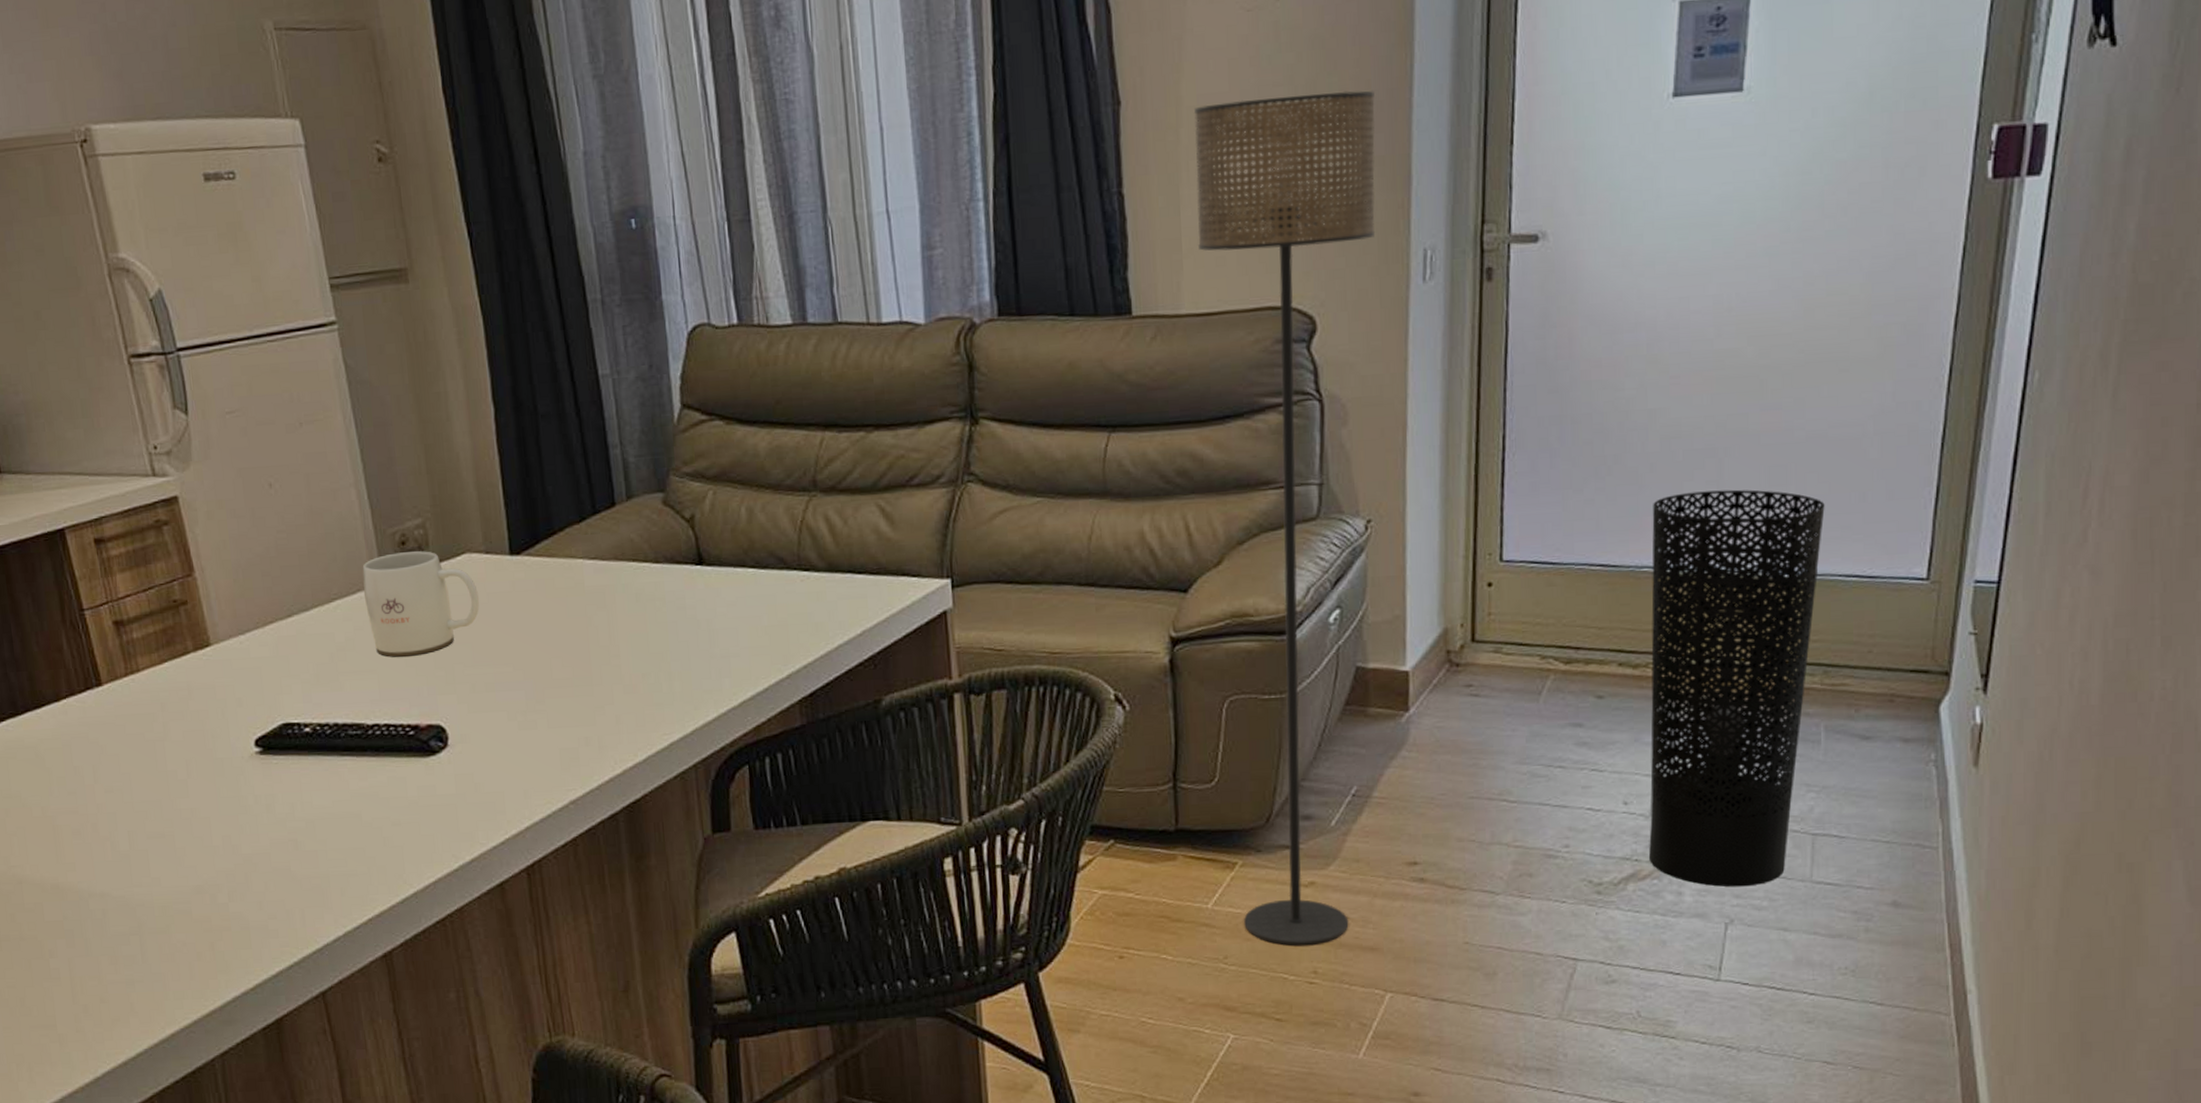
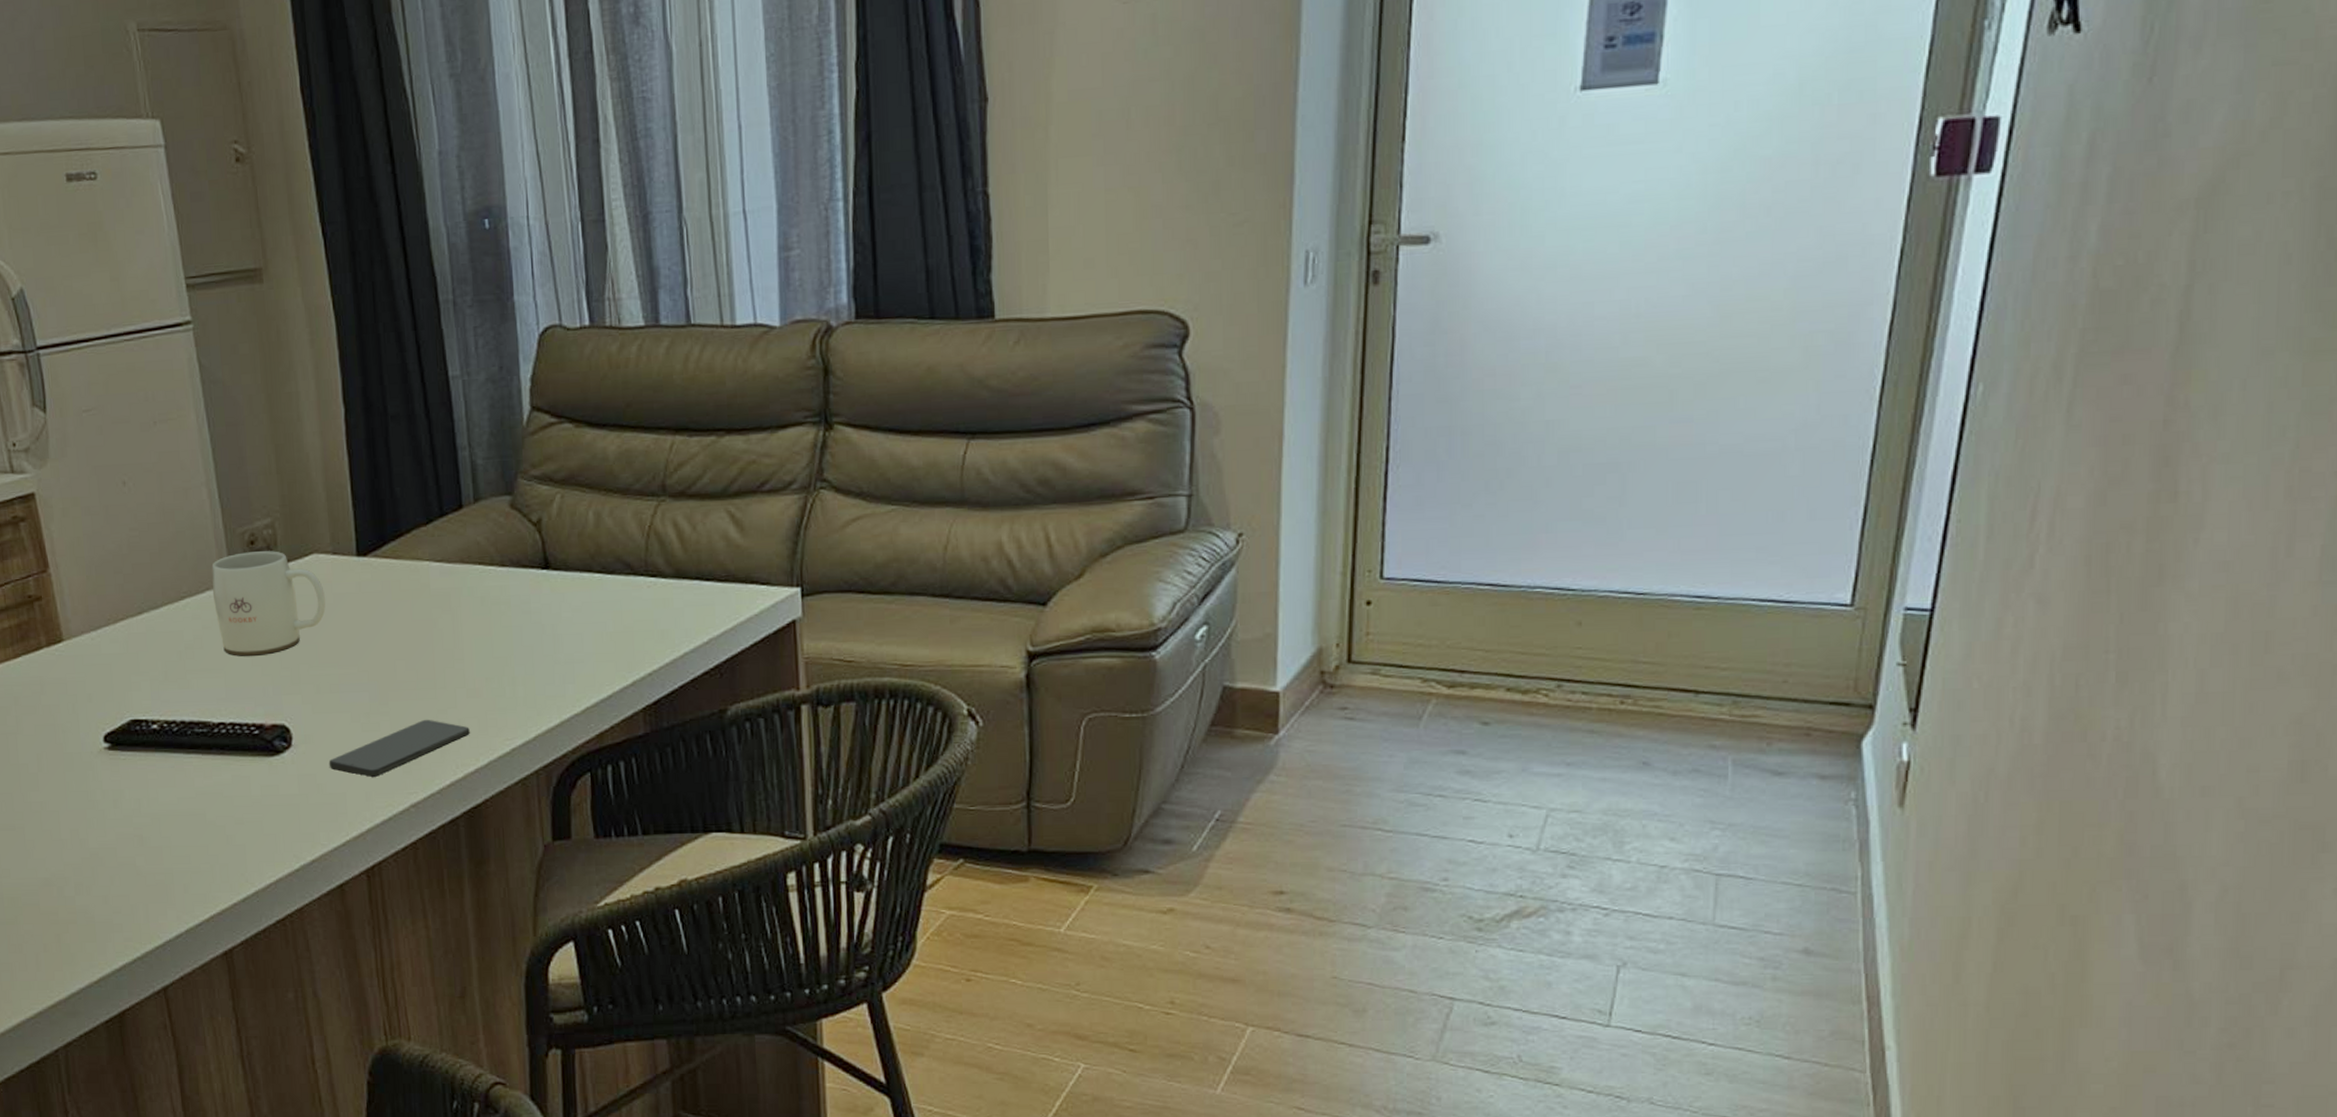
smartphone: none [486,716,628,775] -> present [328,719,470,777]
floor lamp: present [1194,90,1375,946] -> none [1065,85,1257,975]
umbrella stand: present [1649,489,1825,887] -> none [1535,506,1738,928]

